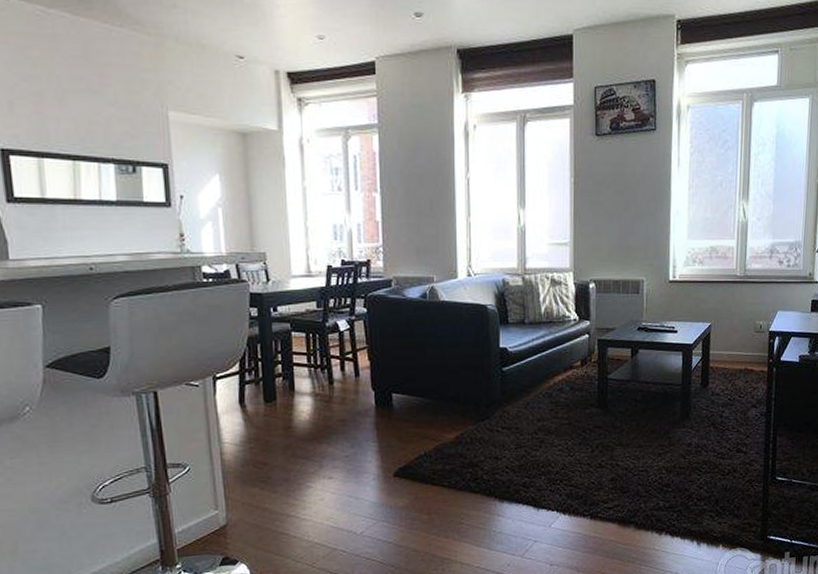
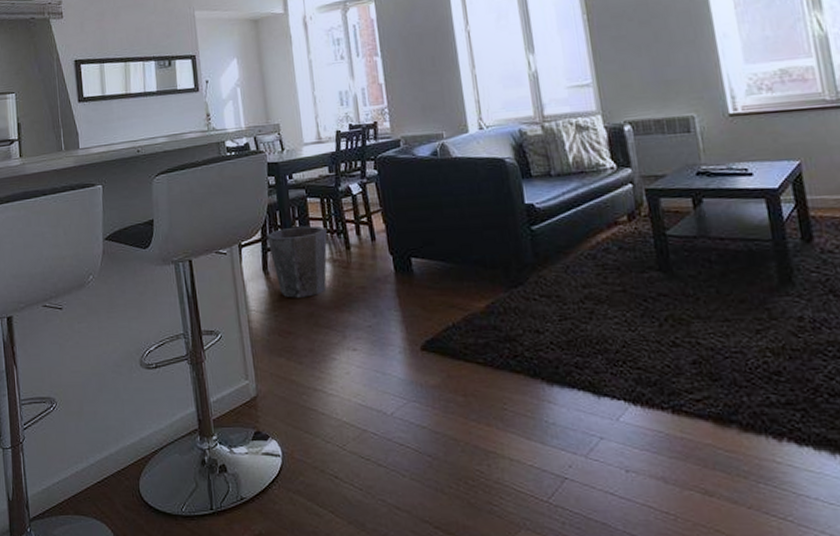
waste bin: none [245,360,311,431] -> present [266,225,327,298]

